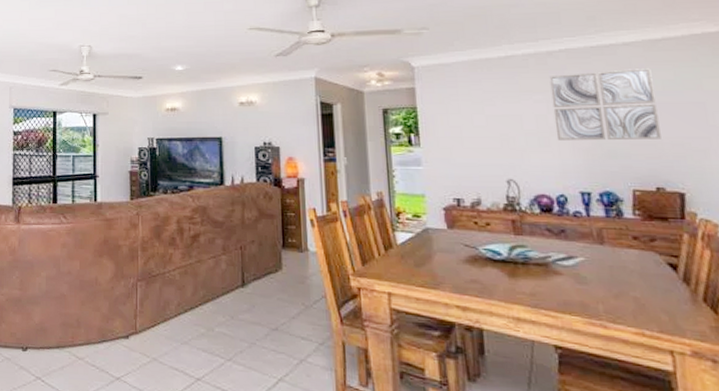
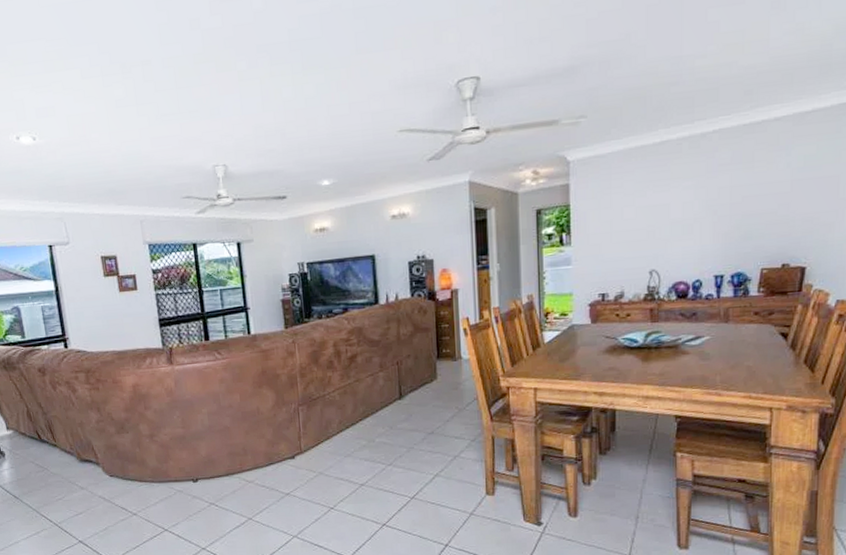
wall art: present [549,68,661,141] -> none [700,144,796,227]

